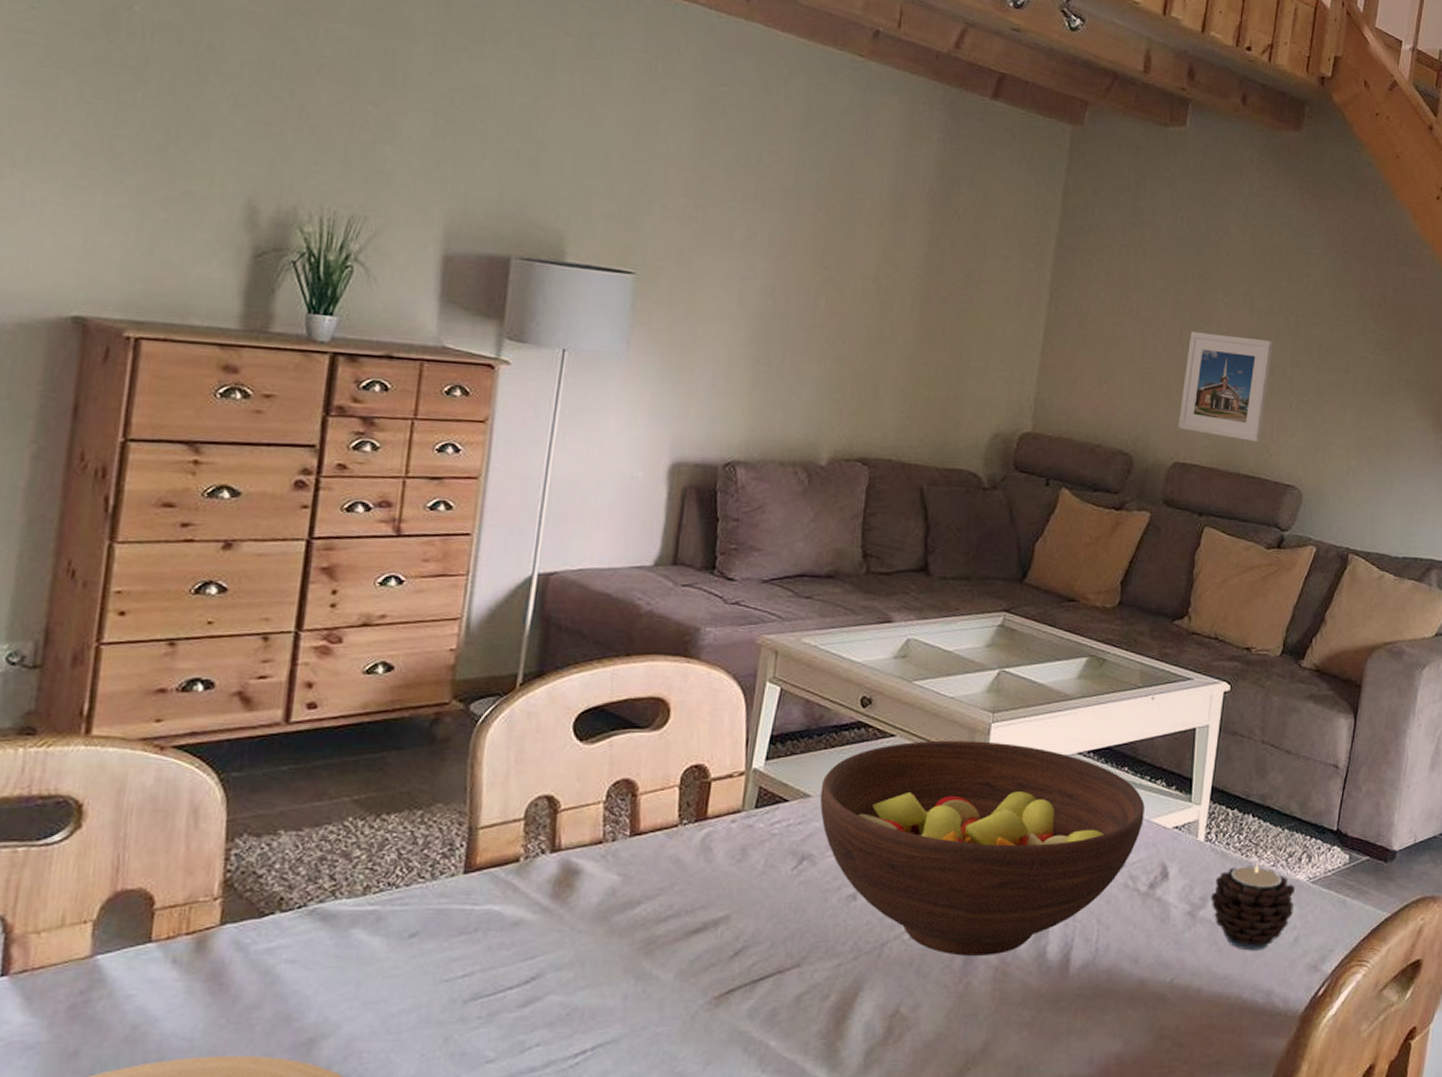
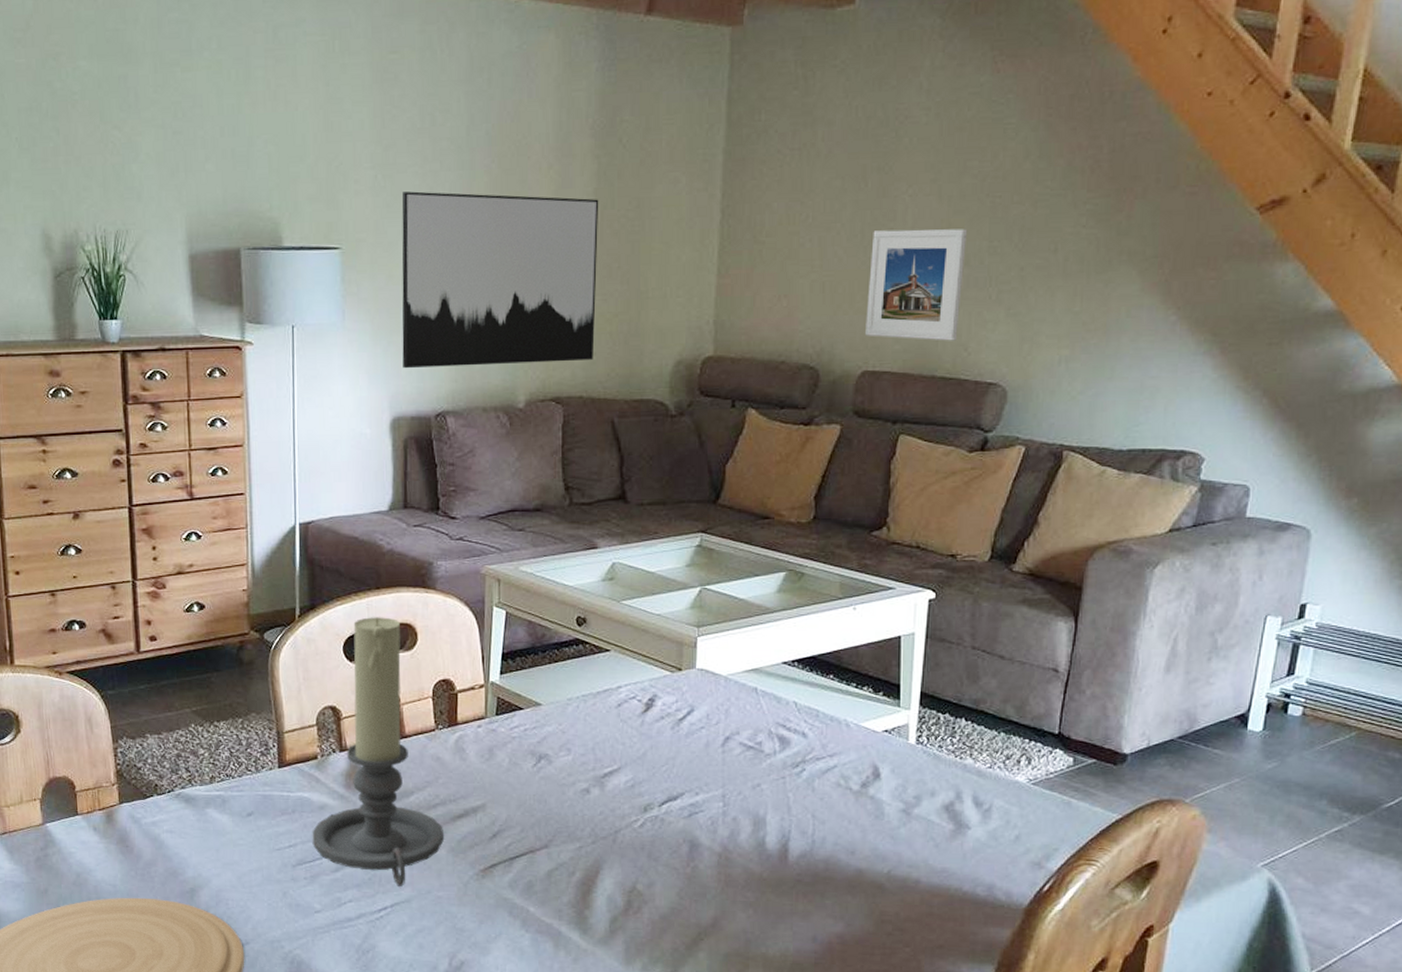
candle holder: none [496,689,674,1023] -> present [312,617,445,886]
wall art: none [692,225,929,423] -> present [402,191,599,369]
fruit bowl: present [820,740,1145,956] -> none [549,653,852,844]
candle: present [1211,863,1295,951] -> none [925,765,1014,847]

